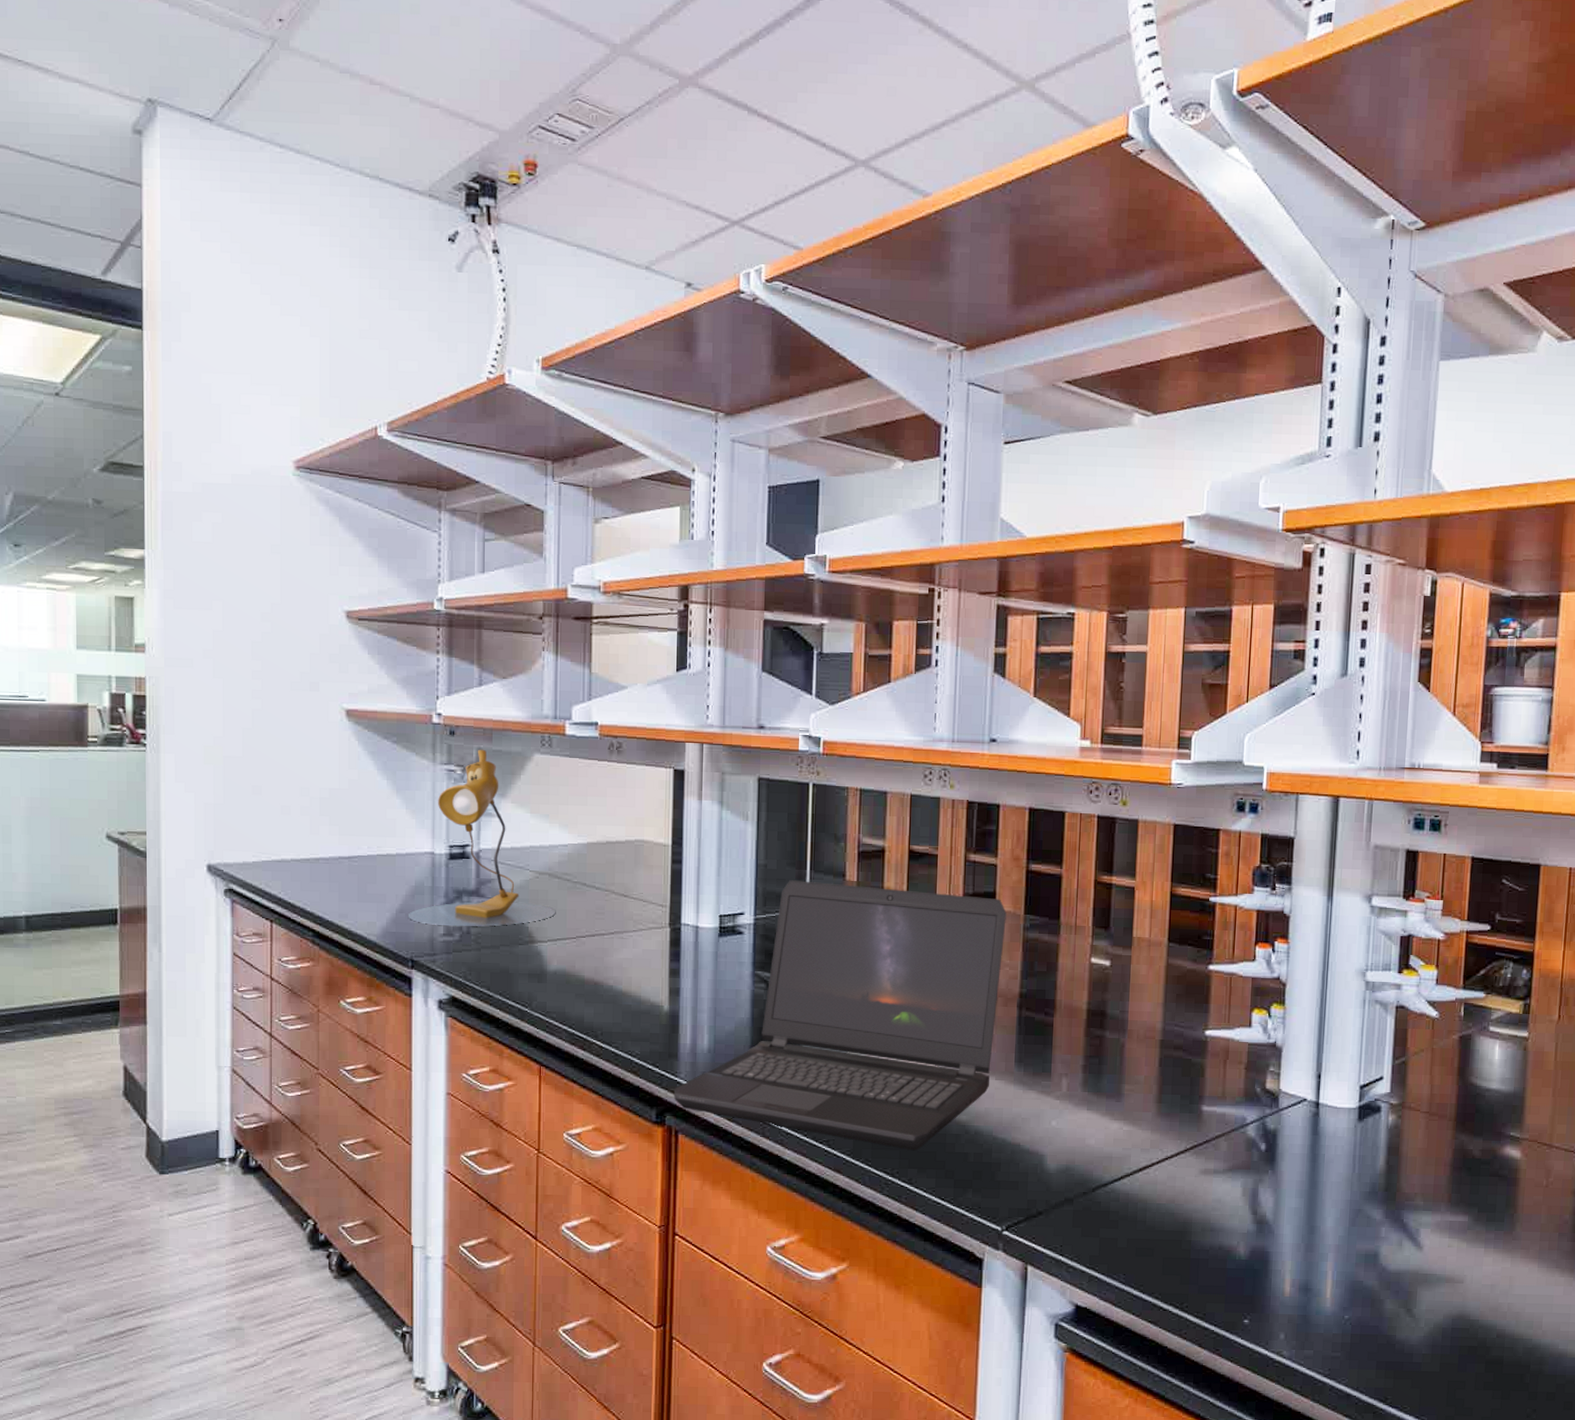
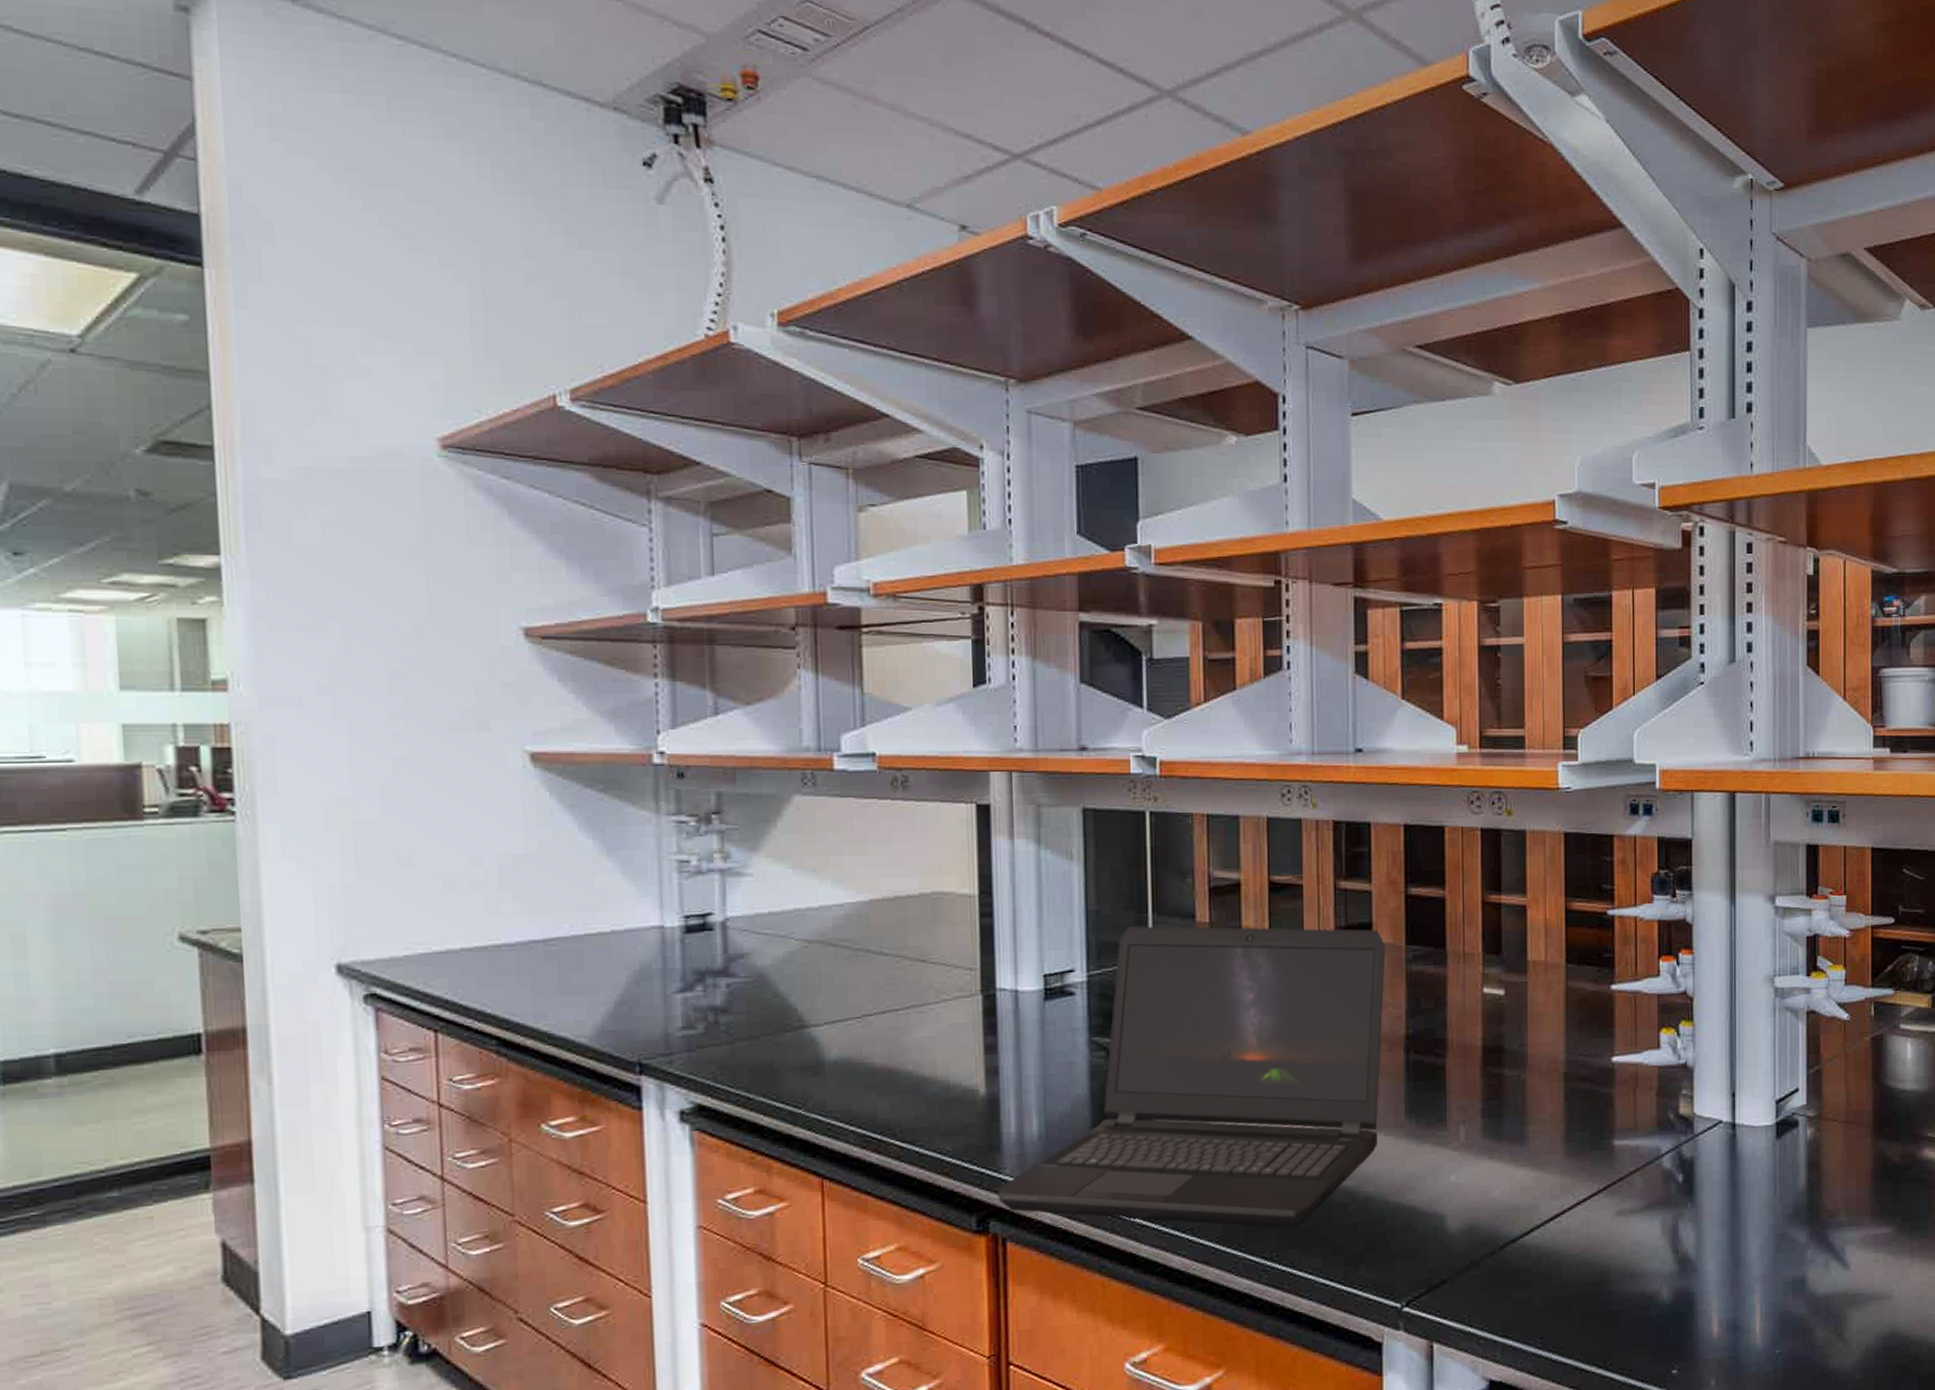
desk lamp: present [407,749,556,927] -> none [631,793,833,1017]

